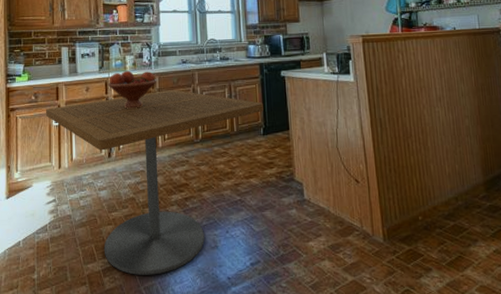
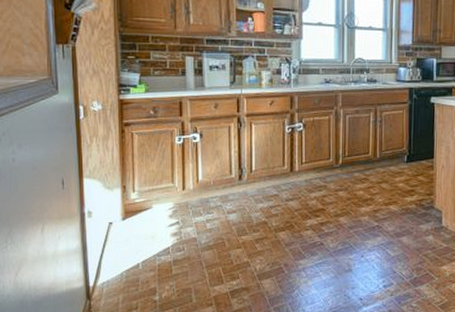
dining table: present [46,90,264,275] -> none [167,111,409,296]
fruit bowl: present [108,70,157,109] -> none [240,87,296,129]

